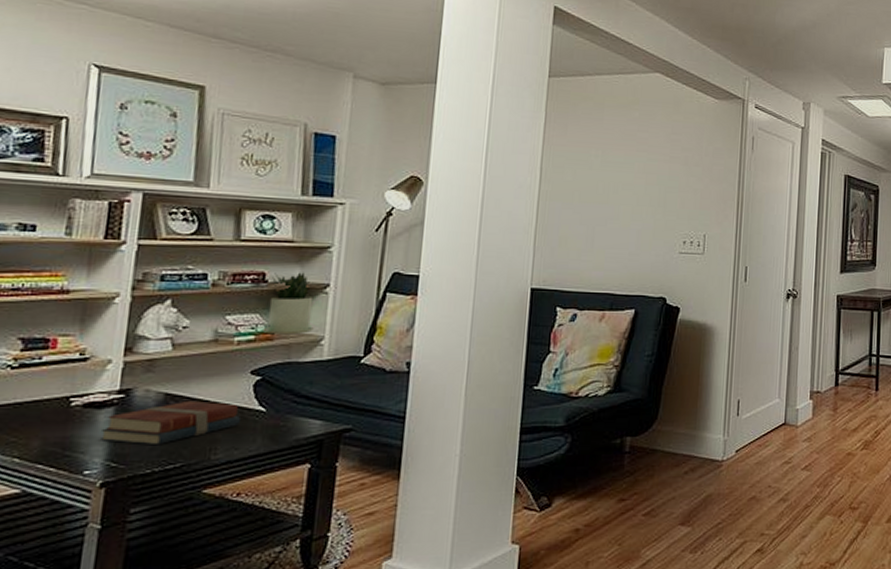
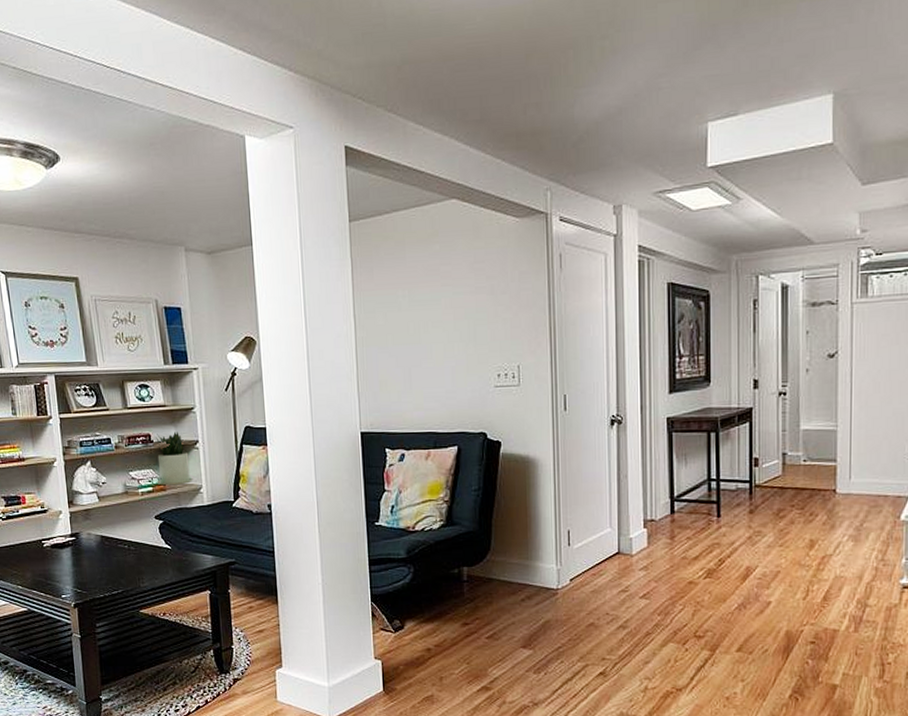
books: present [99,400,242,446] -> none [66,541,156,576]

